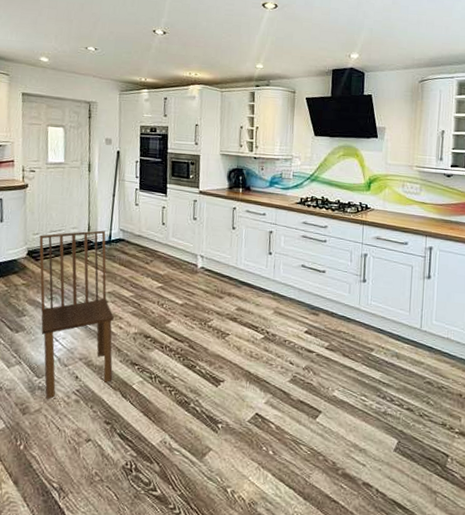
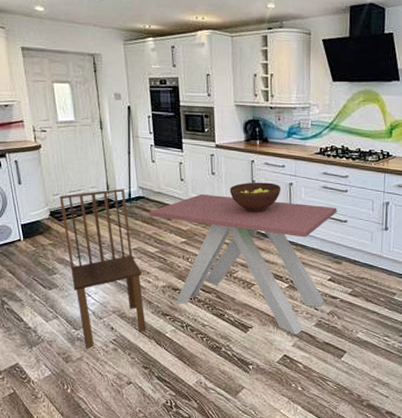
dining table: none [127,238,316,391] -> present [149,193,337,334]
fruit bowl: none [209,229,261,260] -> present [229,182,282,213]

